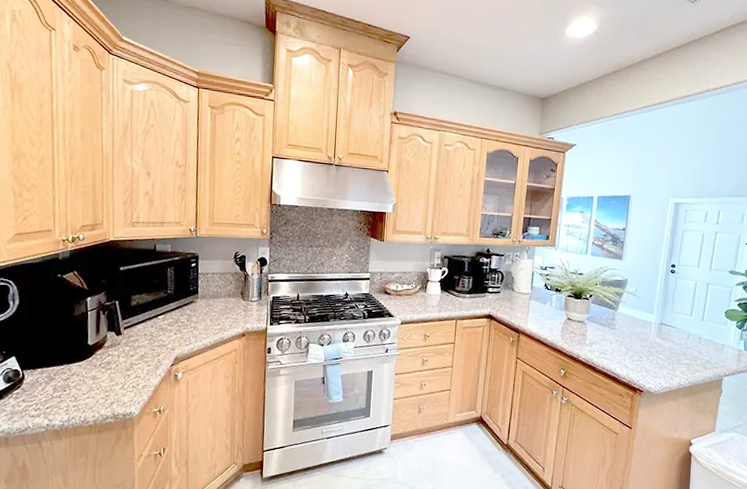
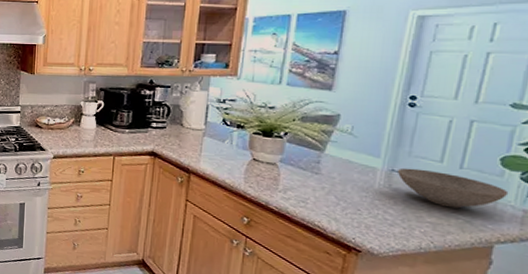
bowl: none [664,321,730,351] -> present [397,168,509,209]

